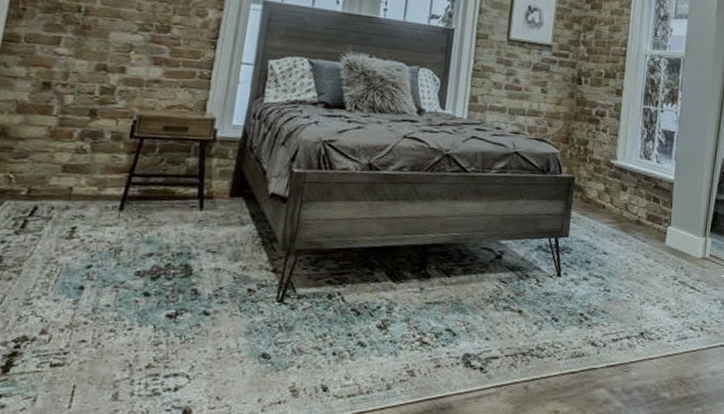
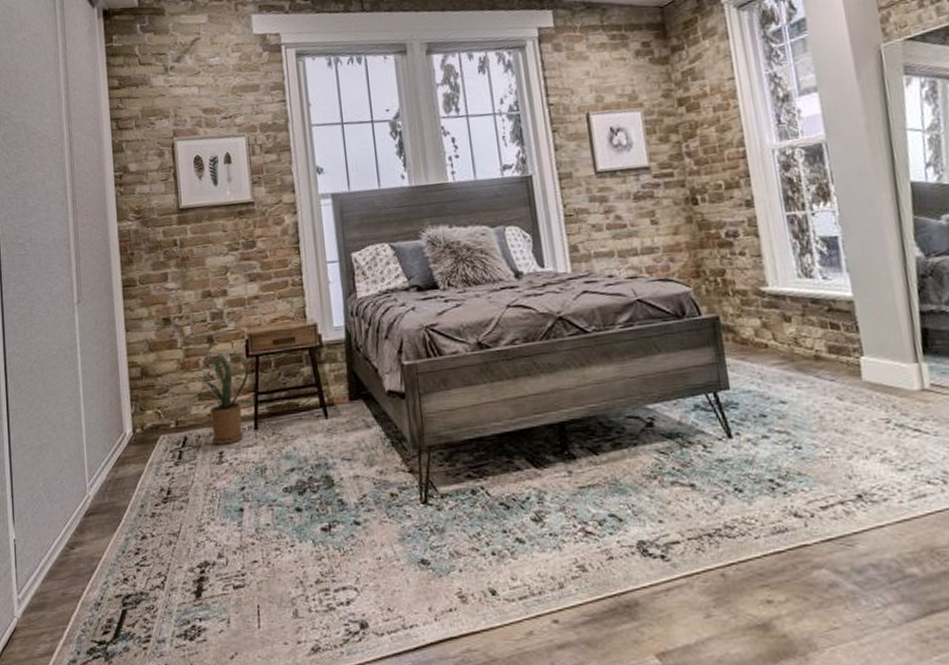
house plant: none [53,128,130,221] -> present [190,353,253,445]

